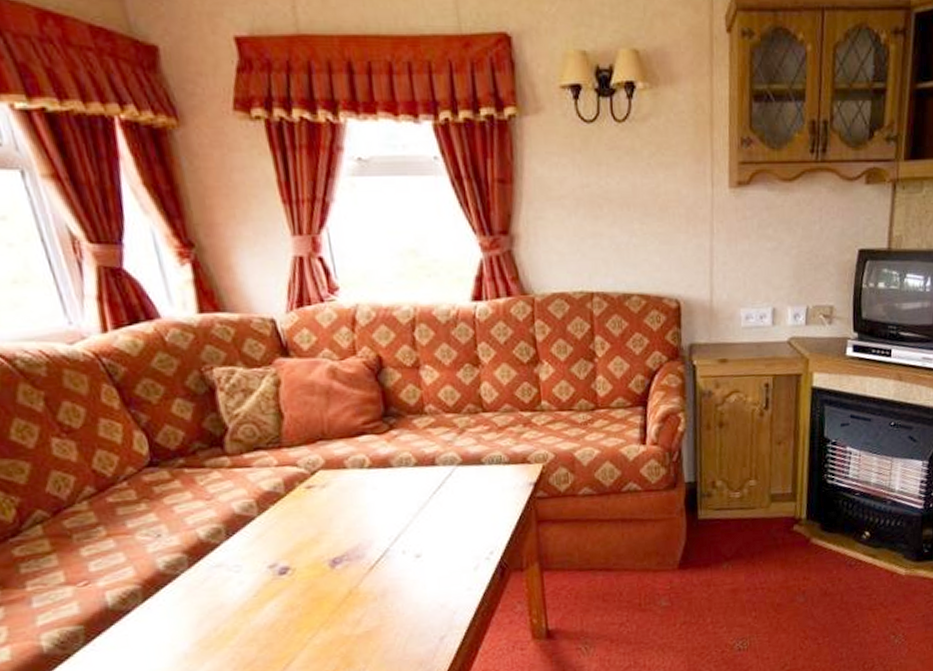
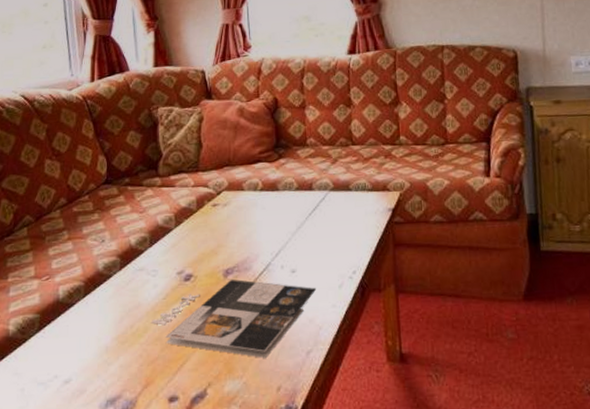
magazine: none [240,568,448,649] -> present [150,279,317,358]

